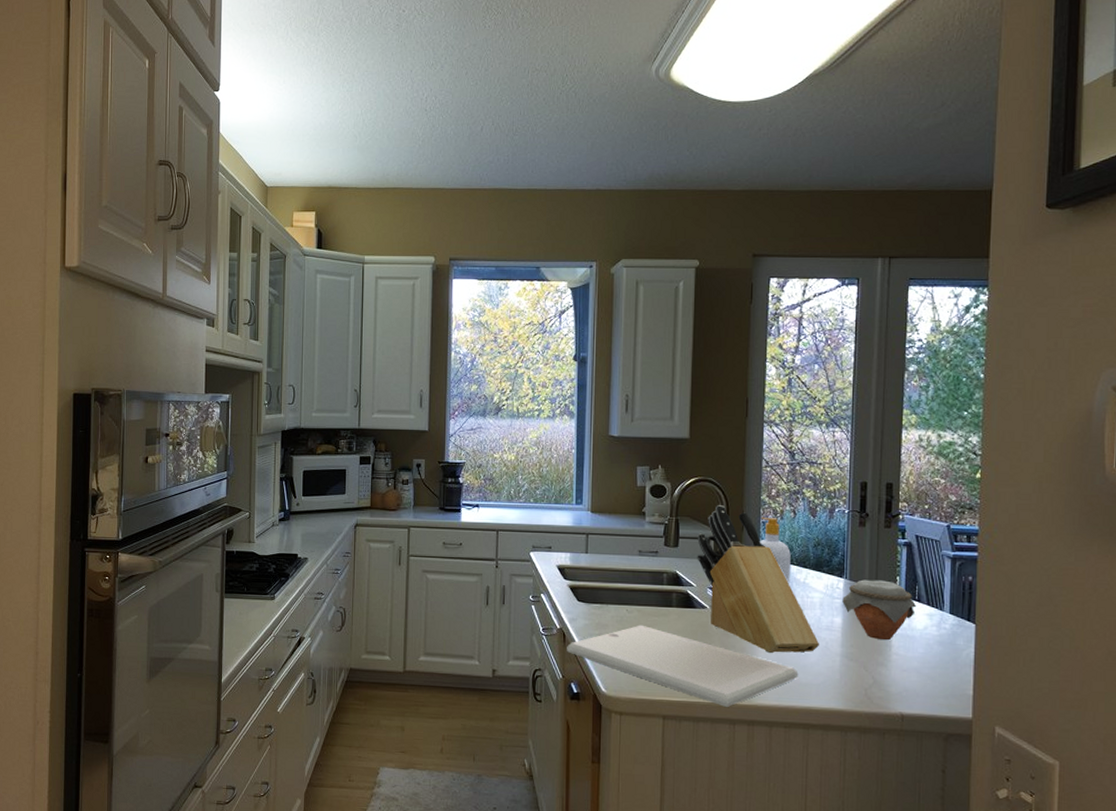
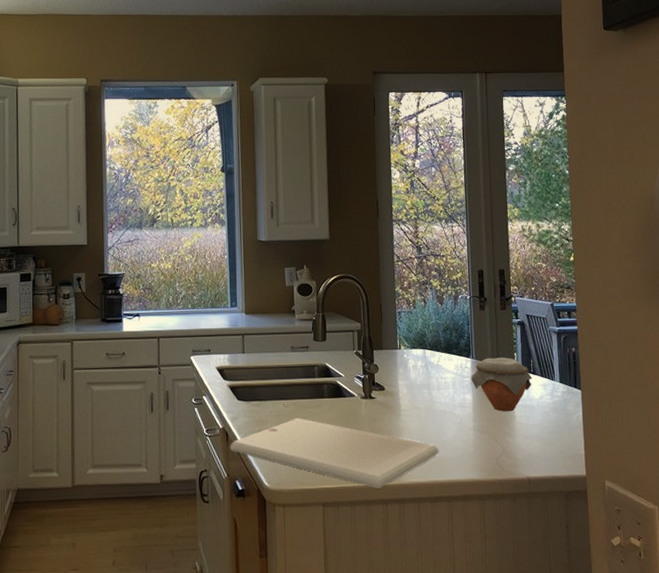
knife block: present [697,504,820,654] -> none [342,298,456,434]
soap bottle: present [760,516,791,583] -> none [396,307,426,366]

